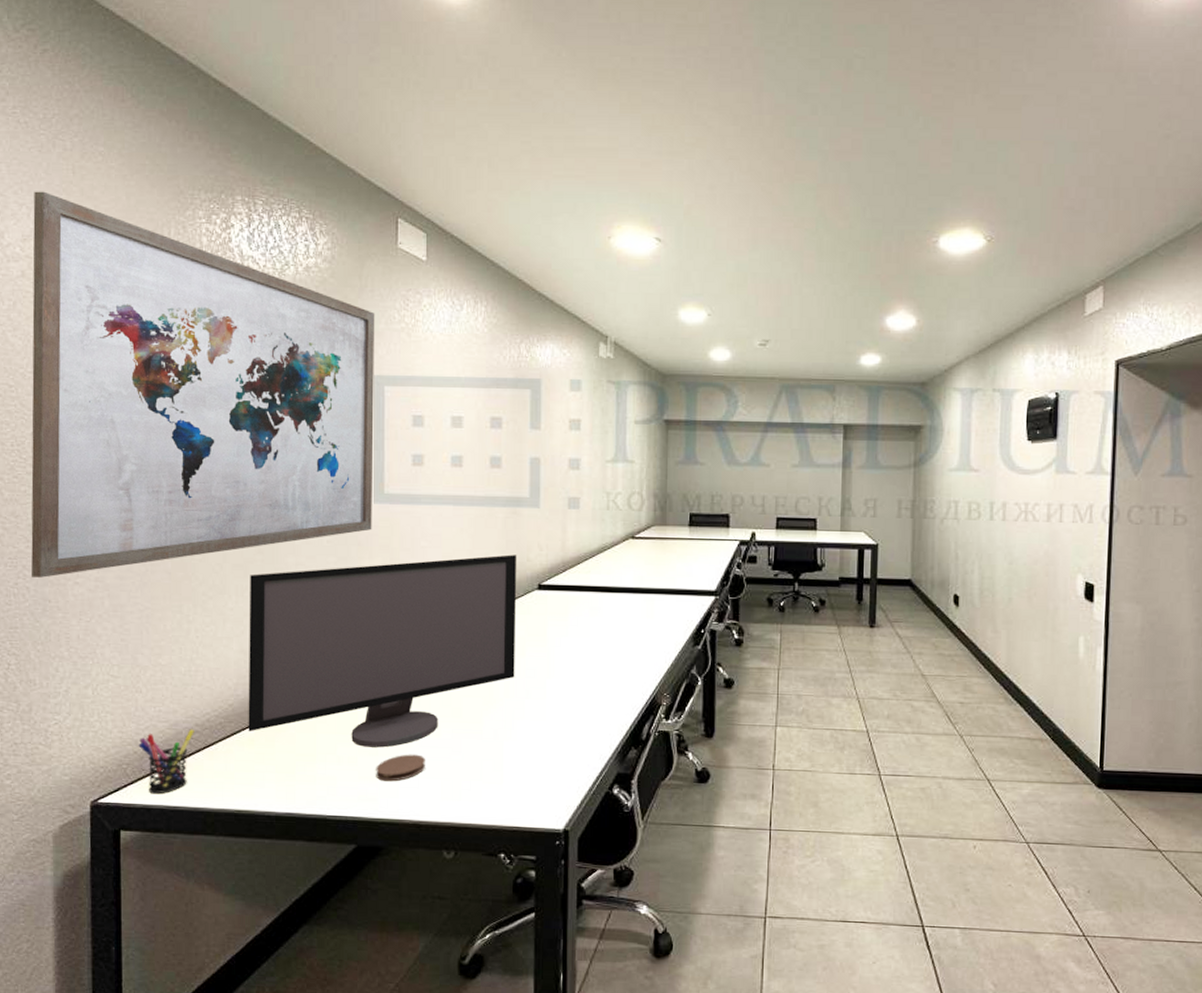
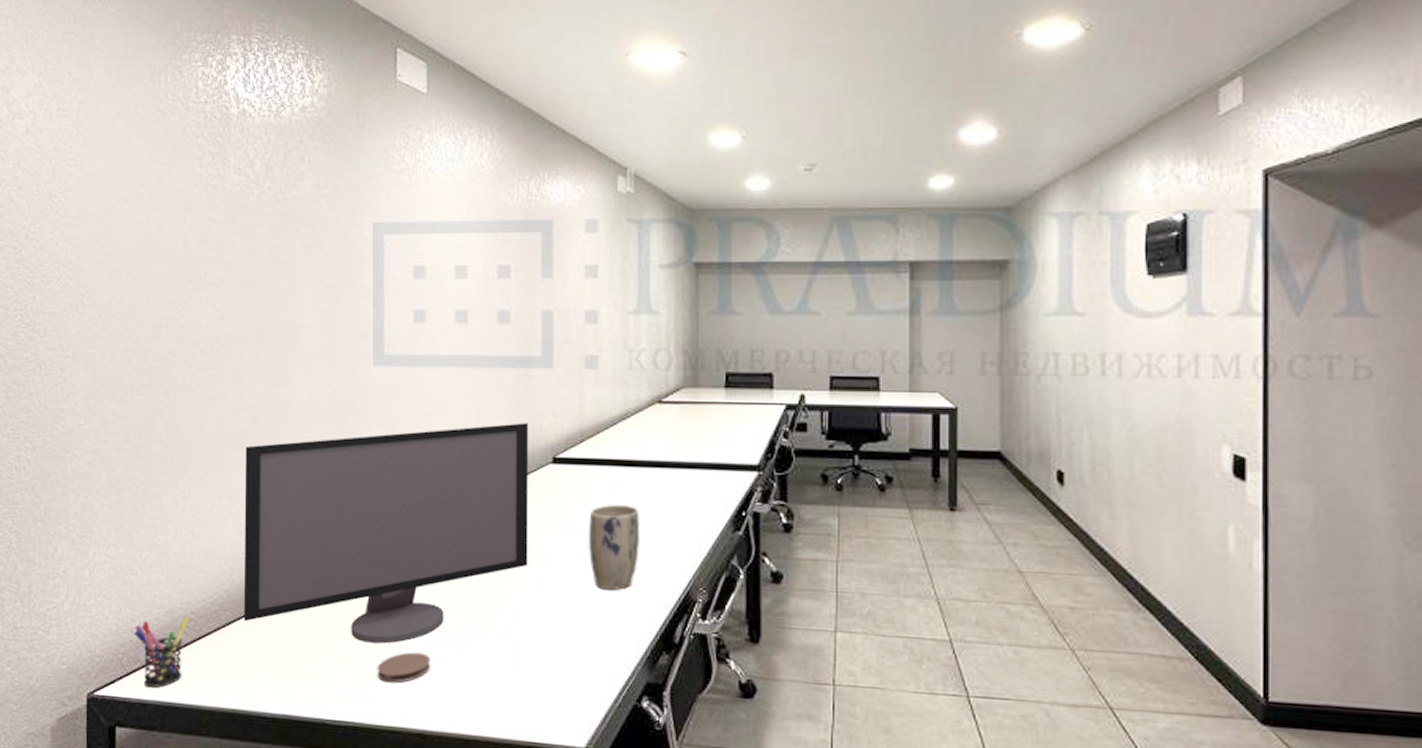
wall art: present [31,191,375,578] -> none [32,43,374,450]
plant pot: none [569,624,614,698] -> present [589,504,639,591]

